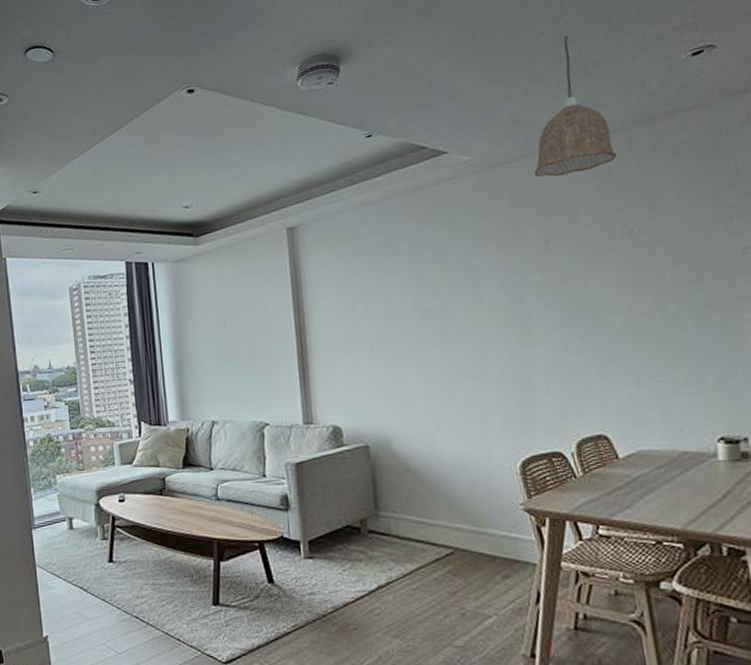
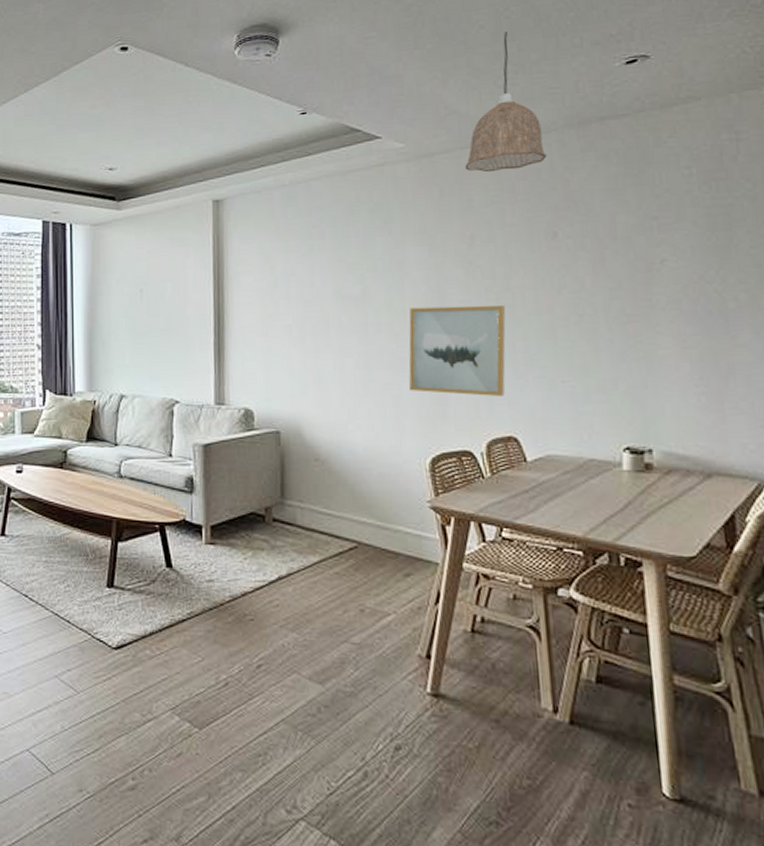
wall art: none [488,306,592,398] -> present [408,305,506,396]

